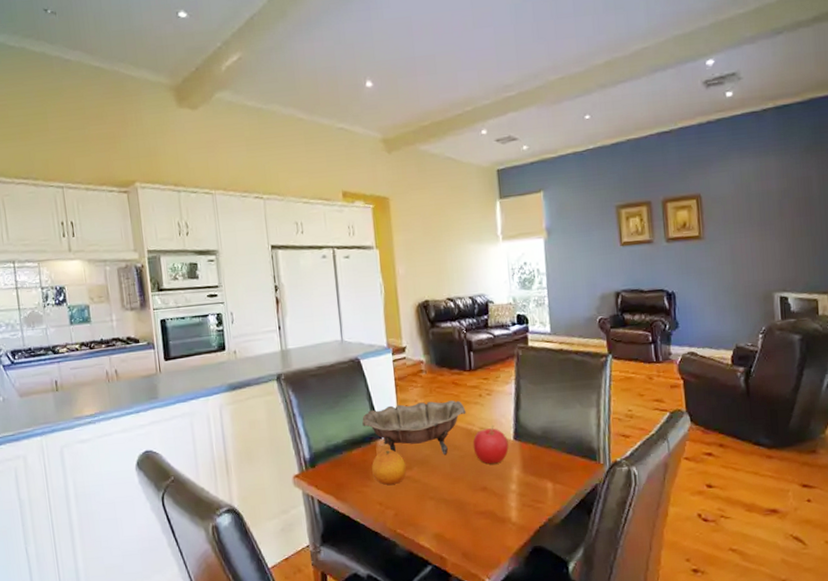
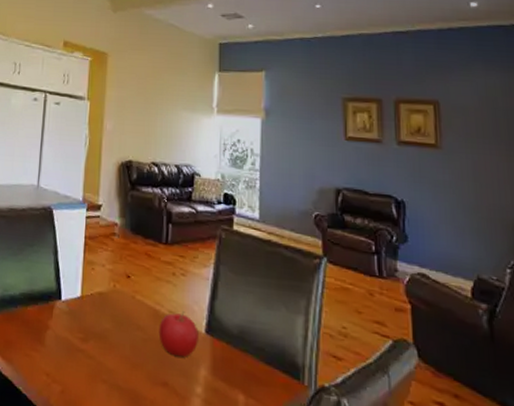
decorative bowl: present [362,400,466,456] -> none [43,265,156,334]
fruit: present [372,449,406,485] -> none [45,312,82,355]

